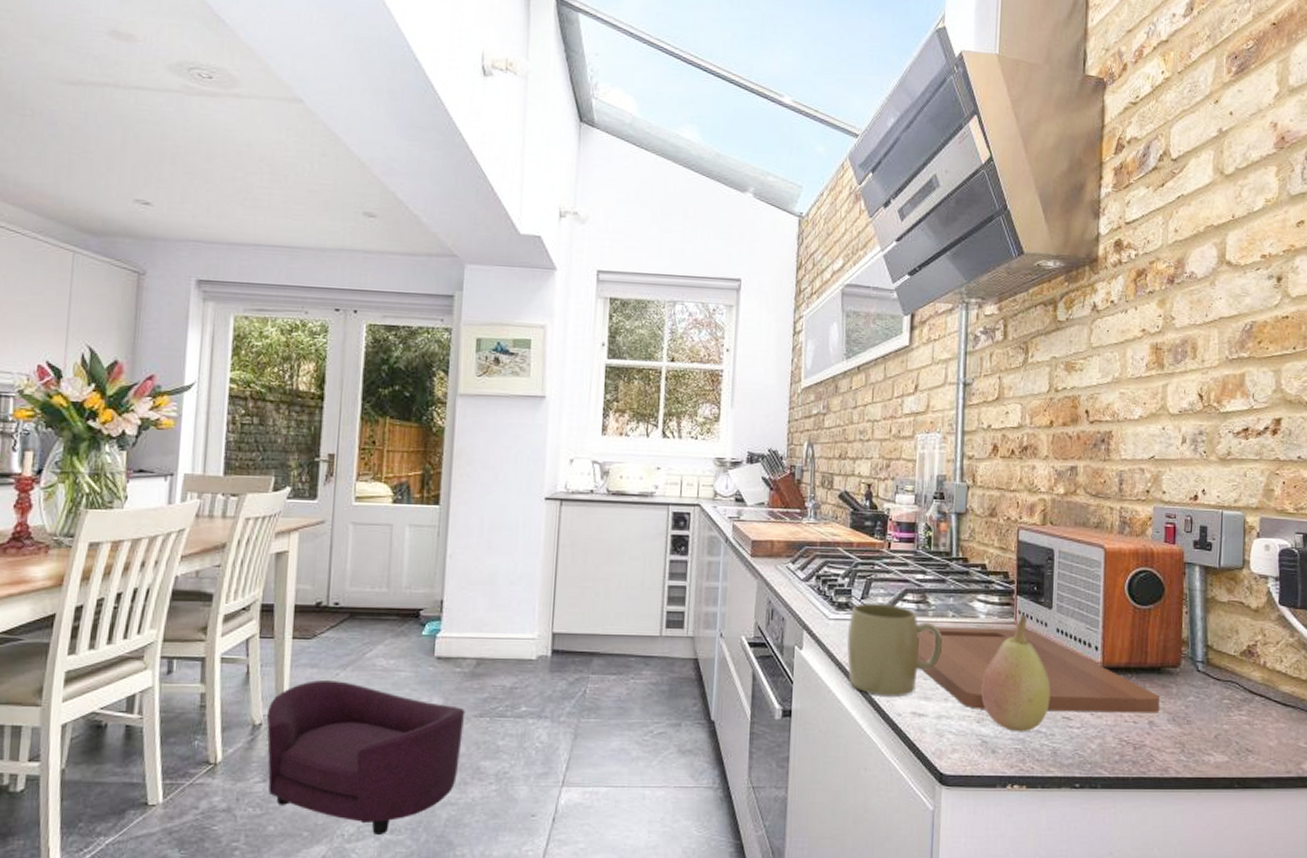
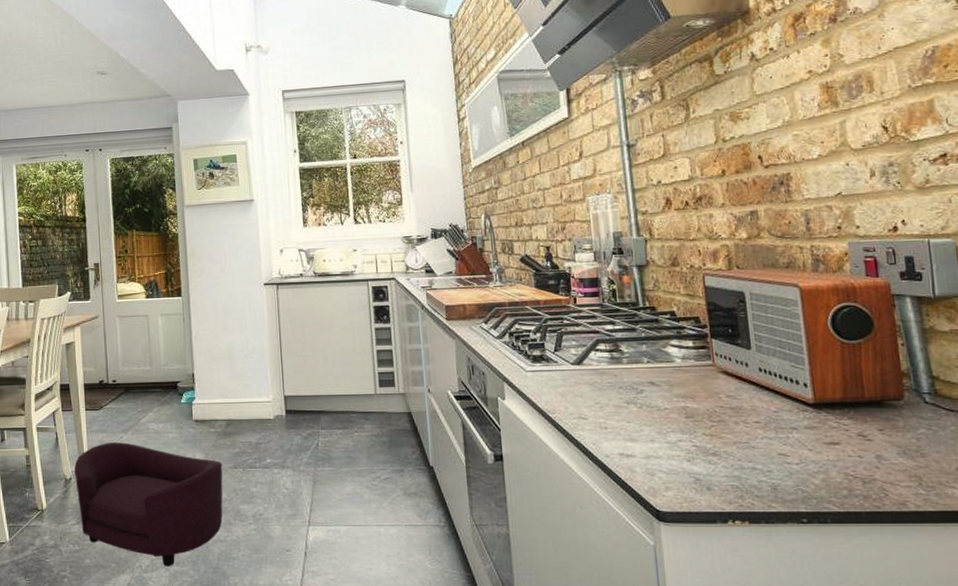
mug: present [847,602,943,695] -> none [546,354,642,438]
cutting board: present [917,627,1160,713] -> none [615,370,887,449]
fruit: present [981,614,1051,732] -> none [687,356,762,470]

